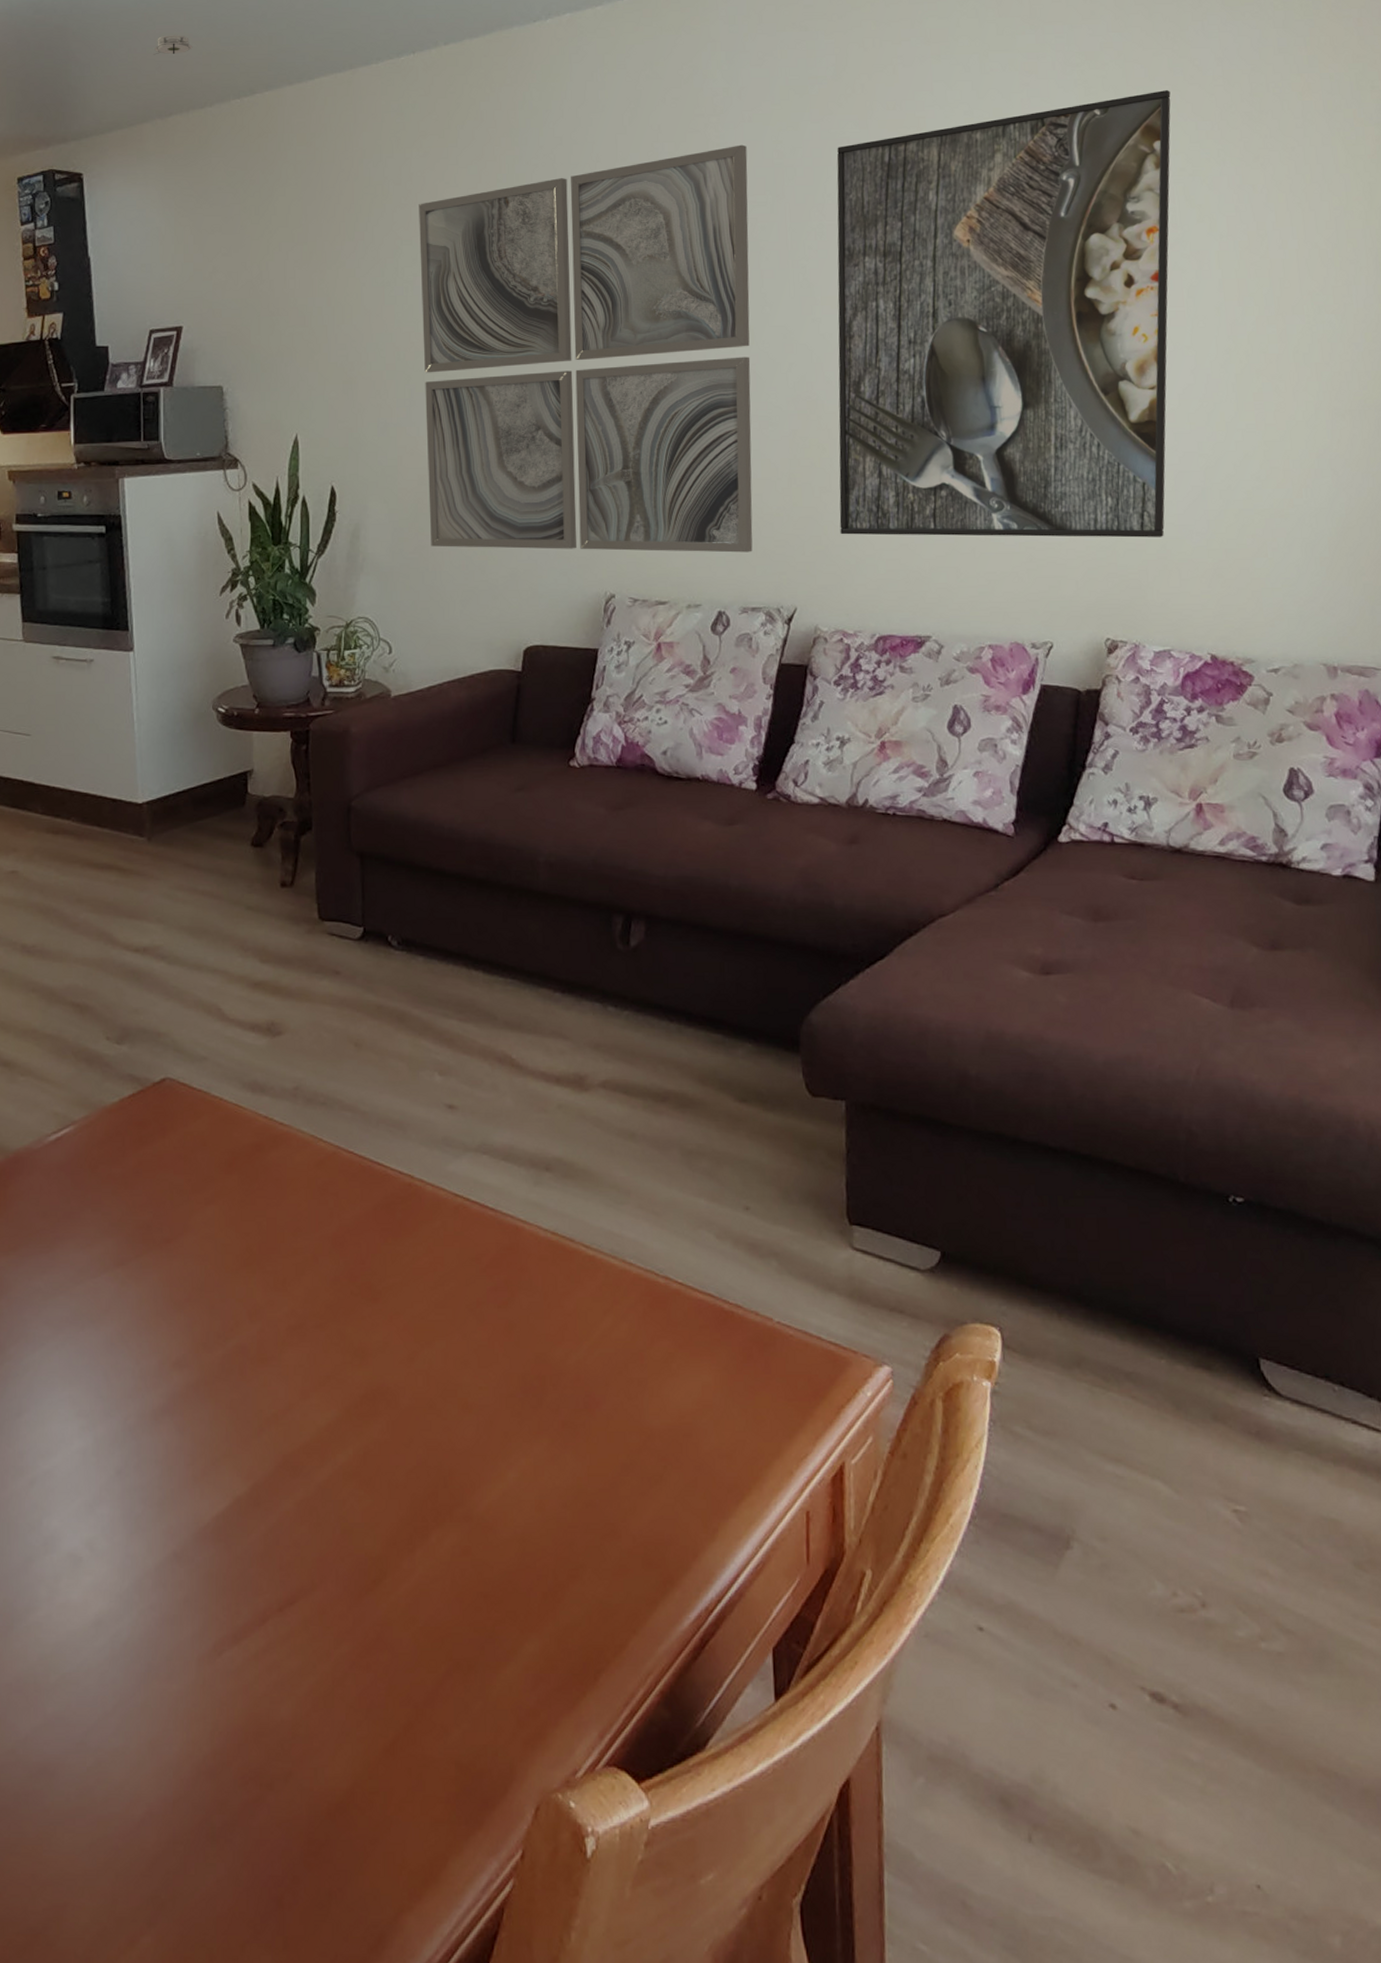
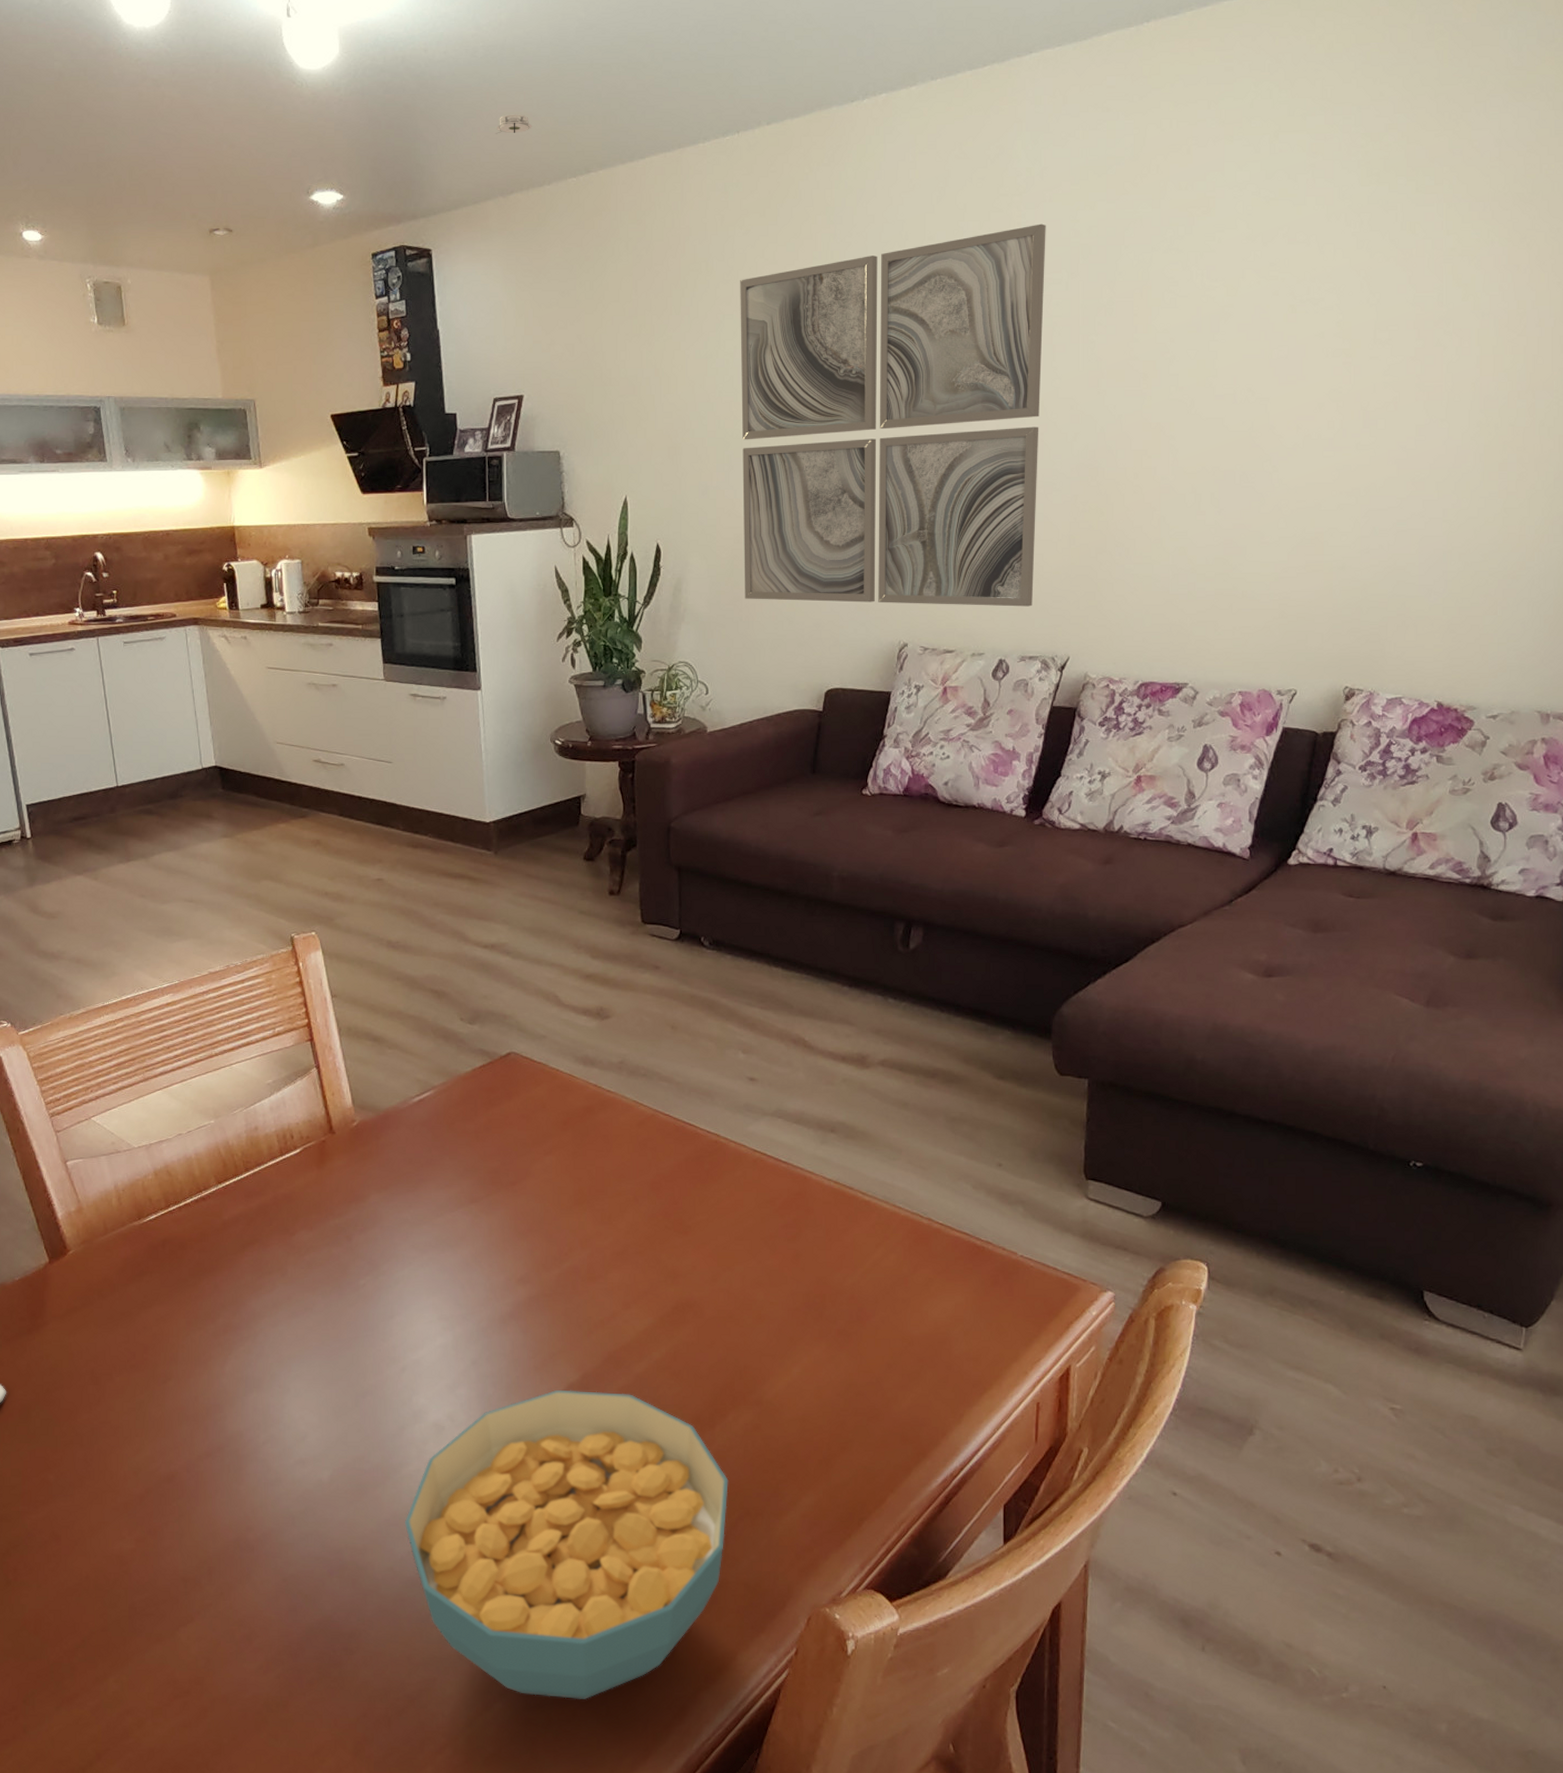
cereal bowl: none [31,1505,433,1928] -> present [405,1389,729,1699]
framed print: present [836,90,1171,538] -> none [1112,171,1448,596]

